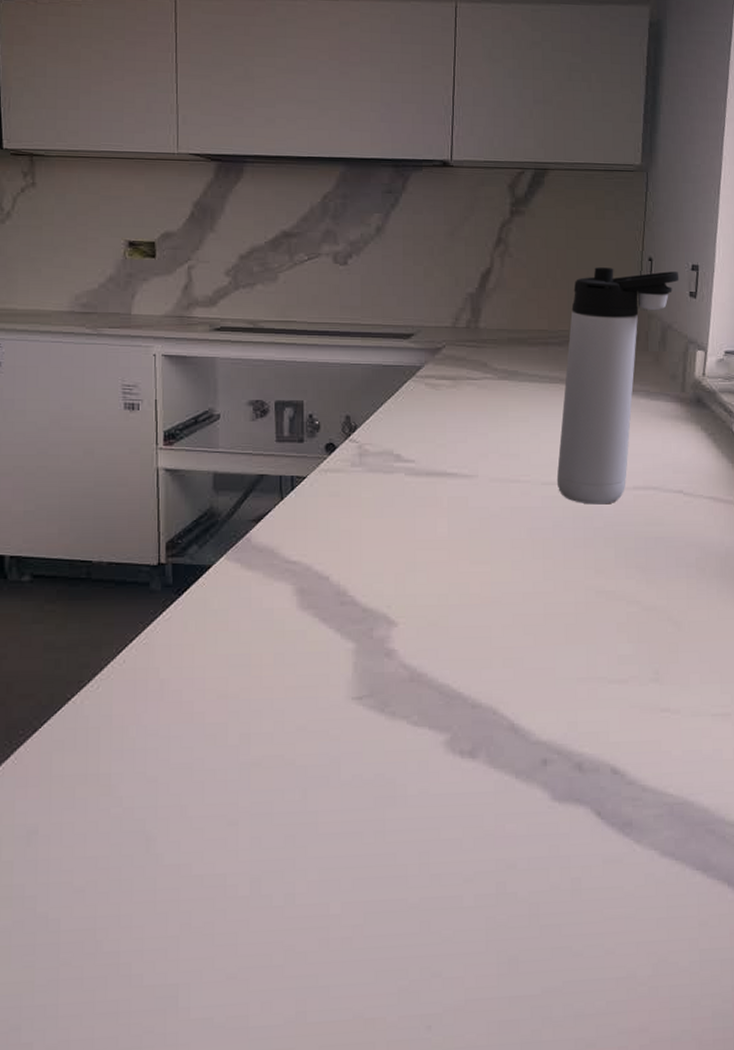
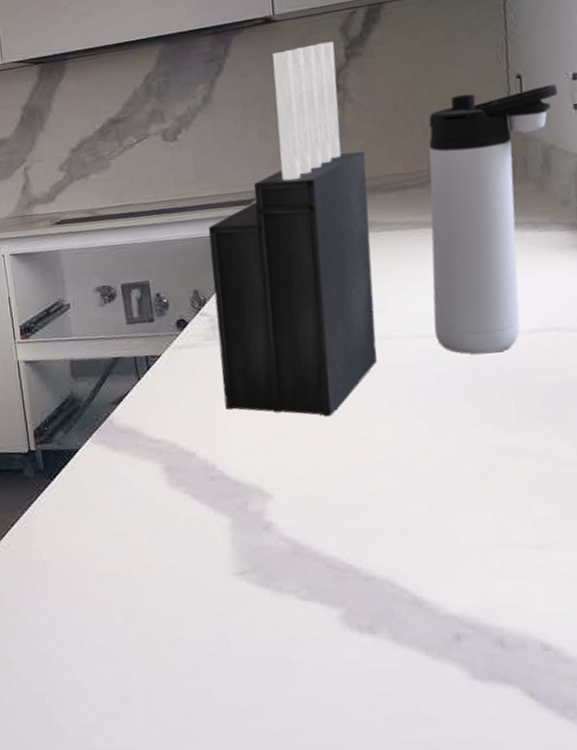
knife block: none [363,195,517,551] -> present [208,41,377,417]

